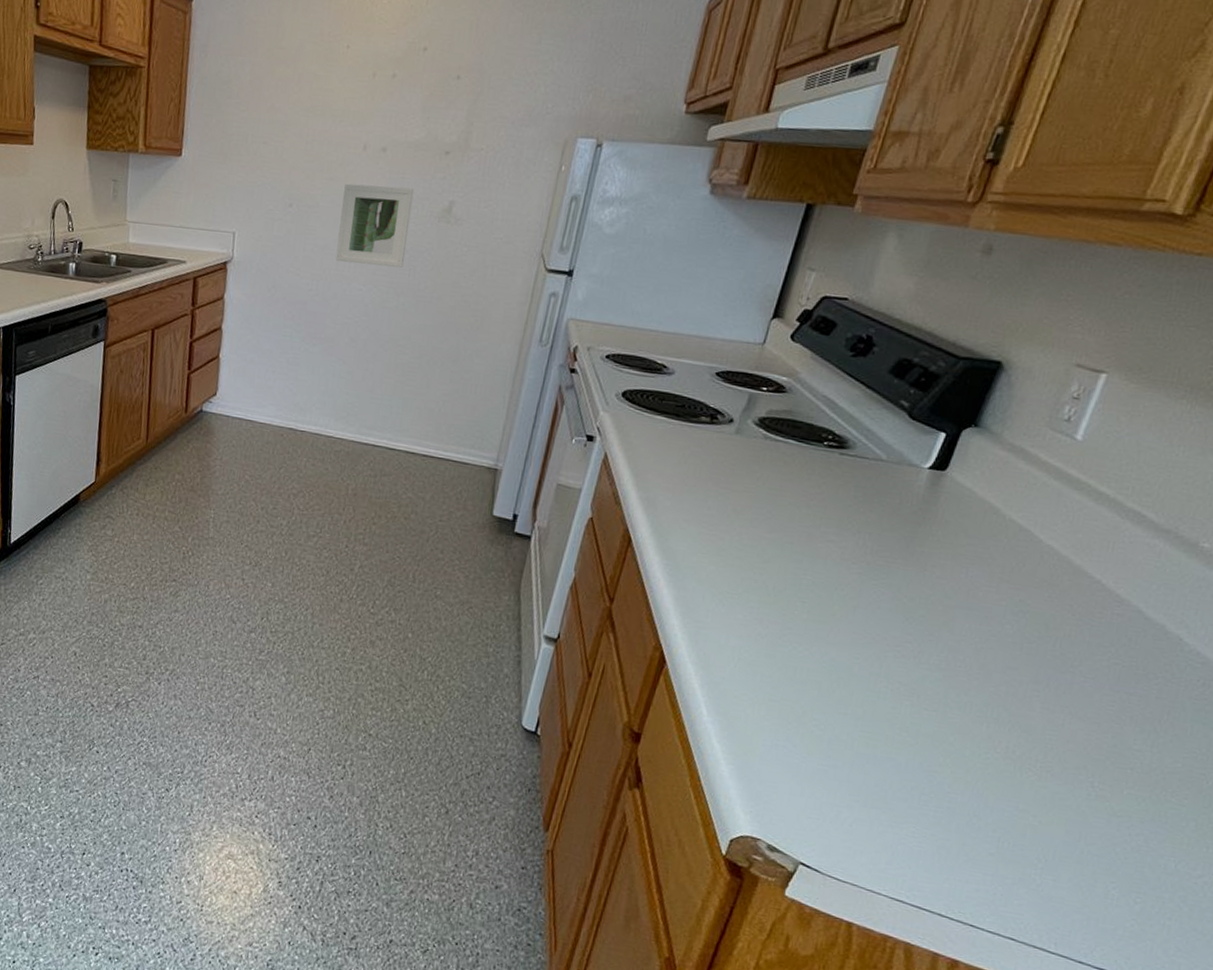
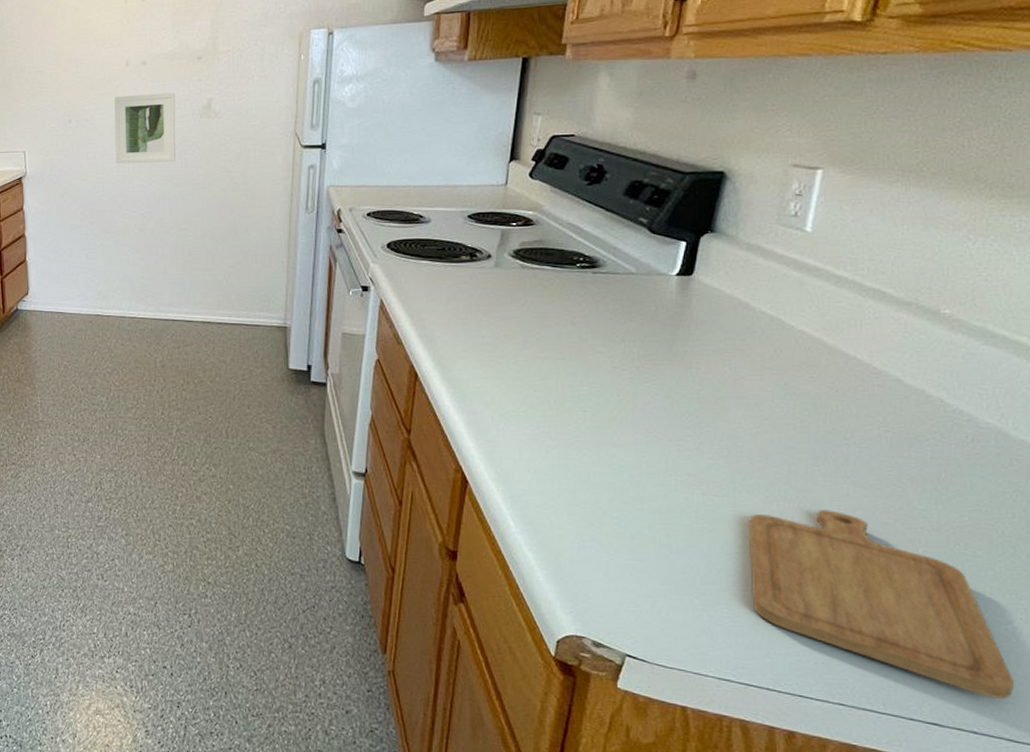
chopping board: none [941,733,1193,953] -> present [748,510,1015,699]

